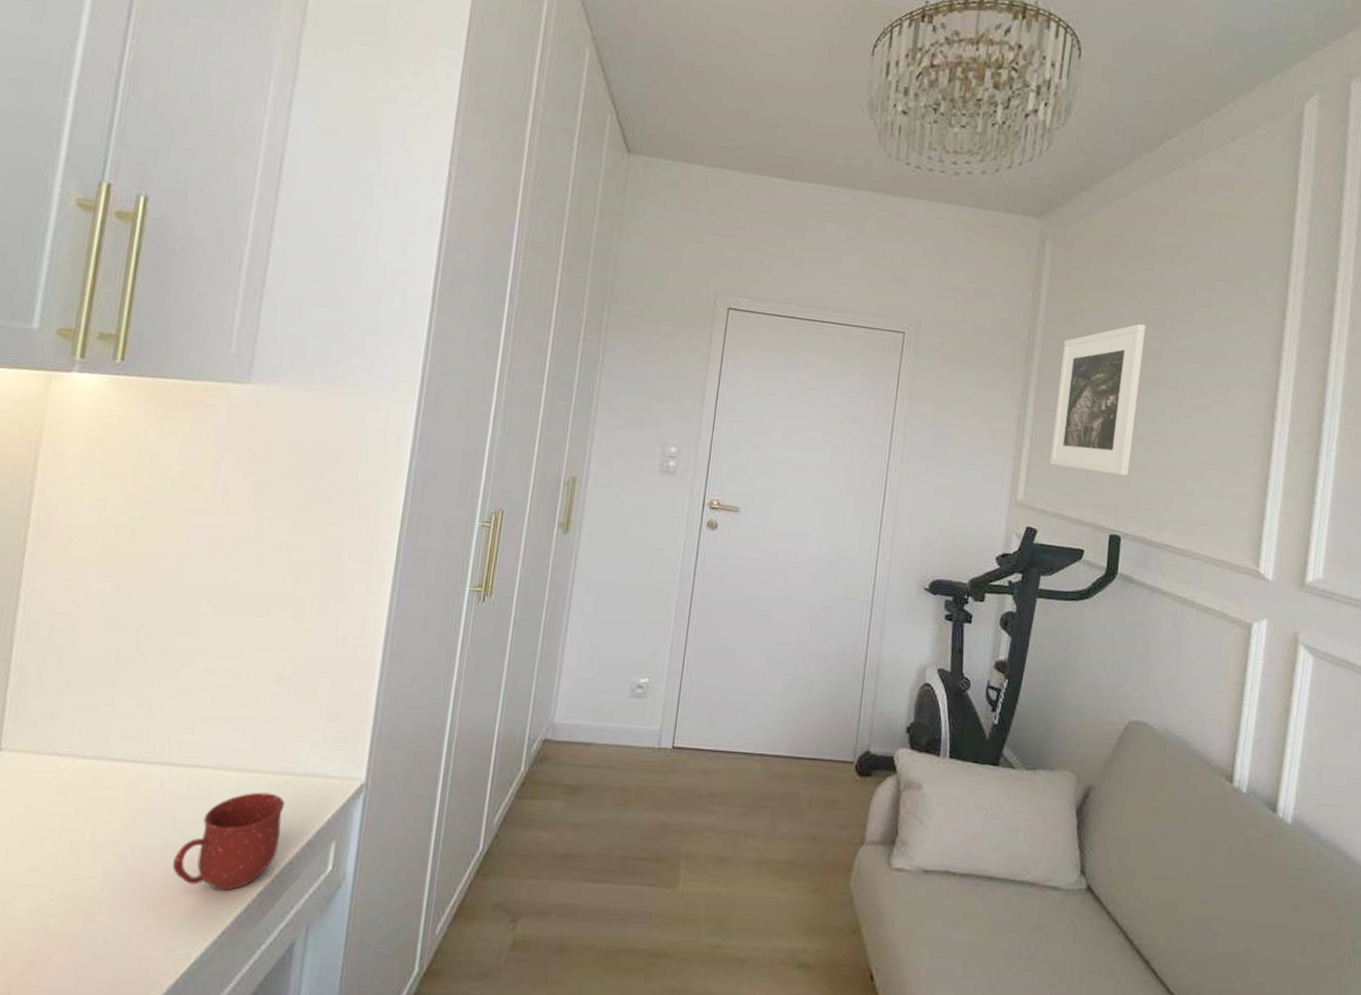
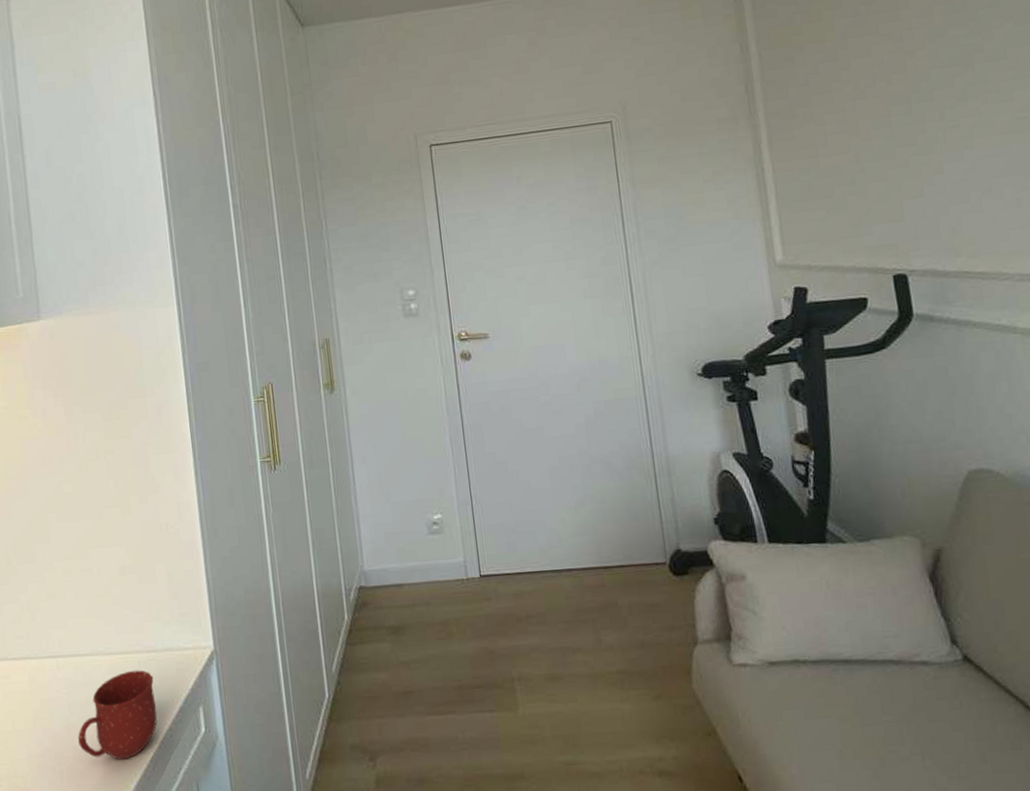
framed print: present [1050,323,1146,476] -> none [788,41,899,217]

